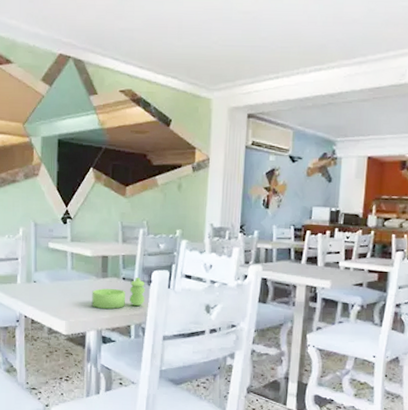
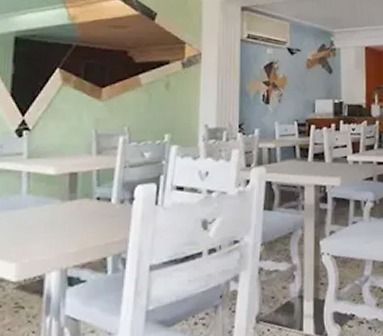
sugar bowl: present [92,277,145,309] -> none [54,194,126,240]

